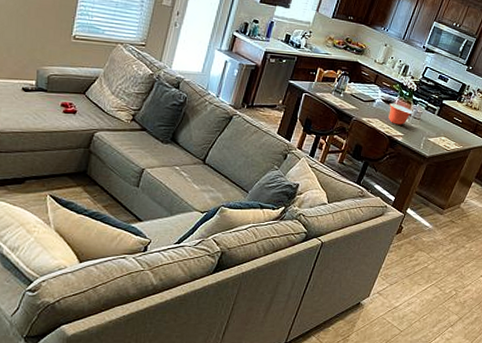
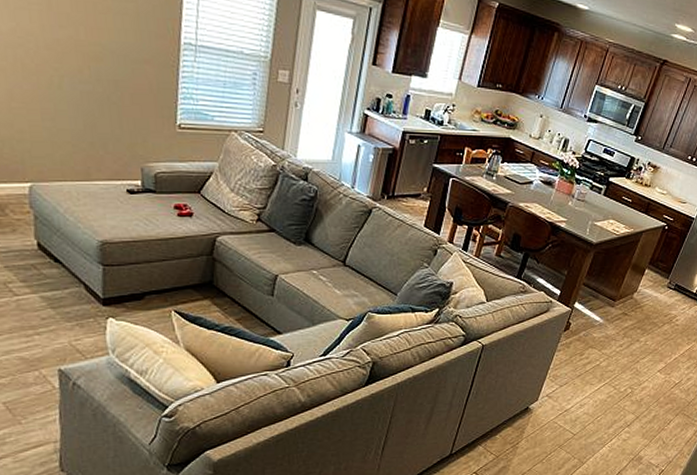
mixing bowl: present [389,103,413,126] -> none [549,184,576,210]

